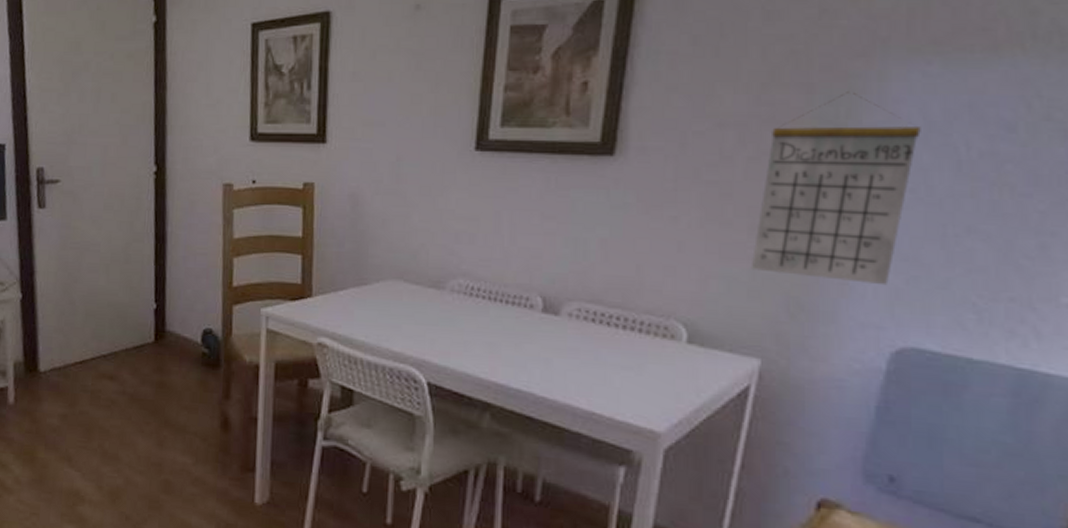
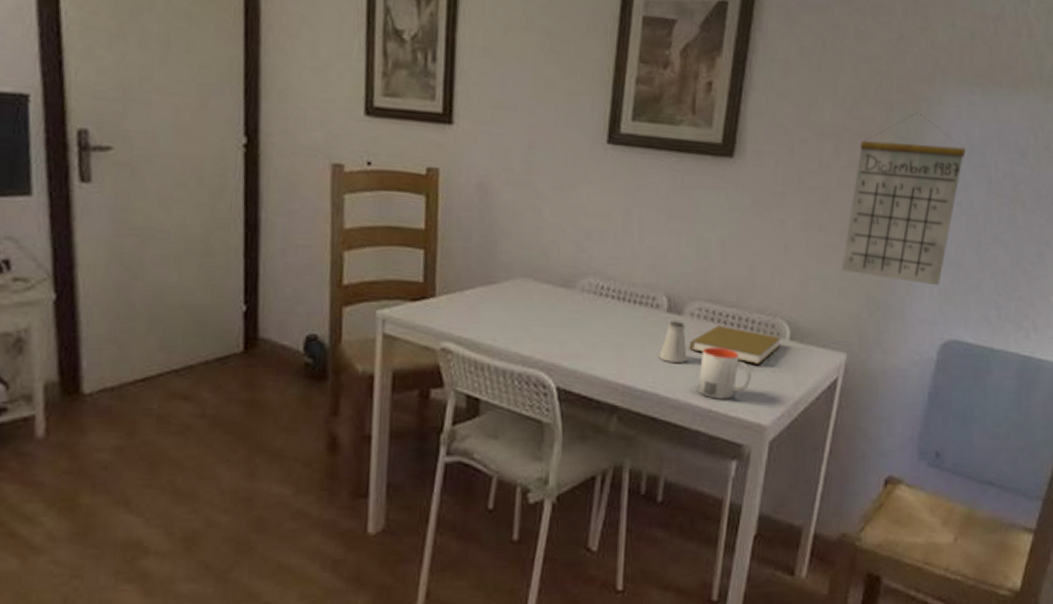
saltshaker: none [534,321,565,363] -> present [659,320,687,363]
book: none [567,325,676,368] -> present [689,324,781,364]
mug: none [578,348,641,403] -> present [697,347,752,400]

